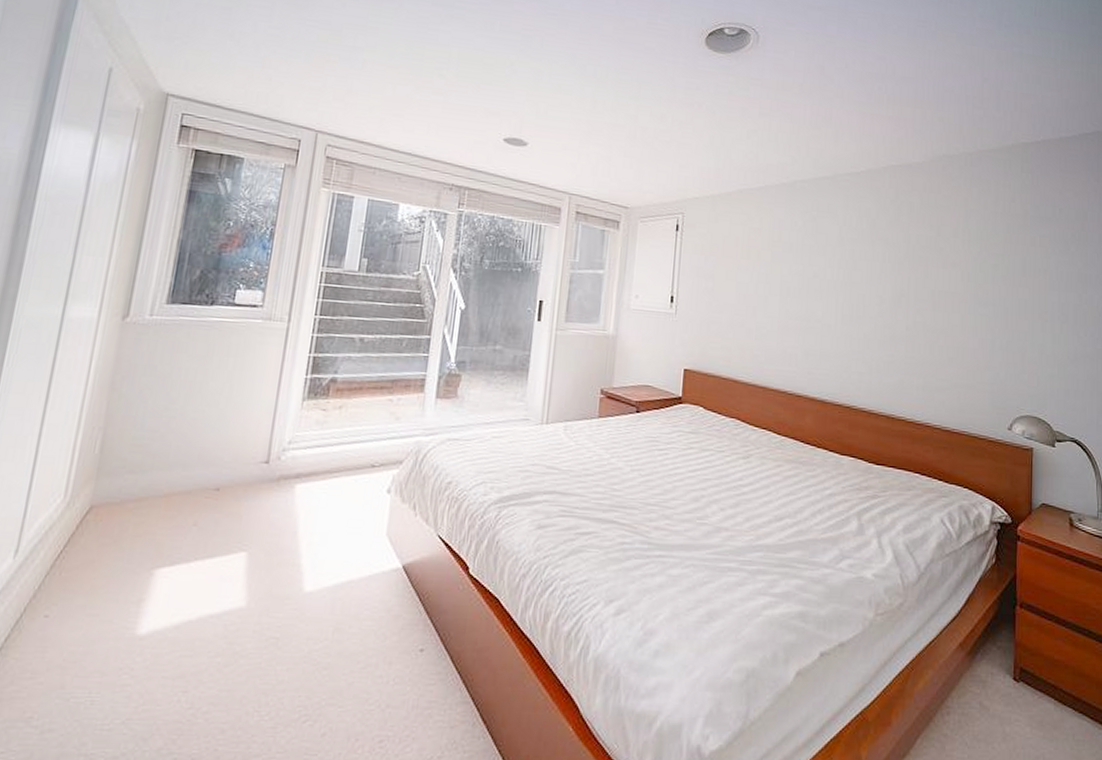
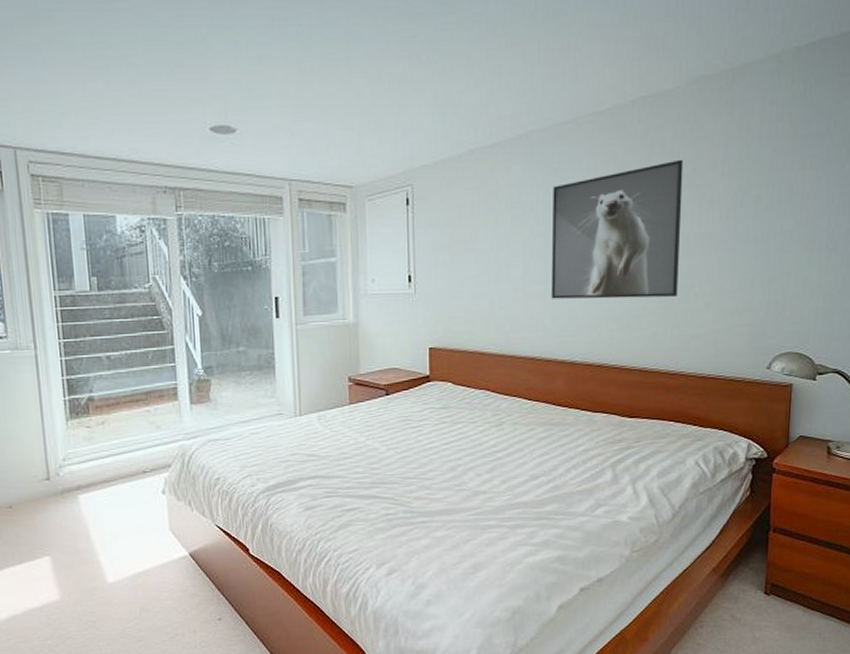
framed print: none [804,223,929,348] -> present [551,159,684,299]

